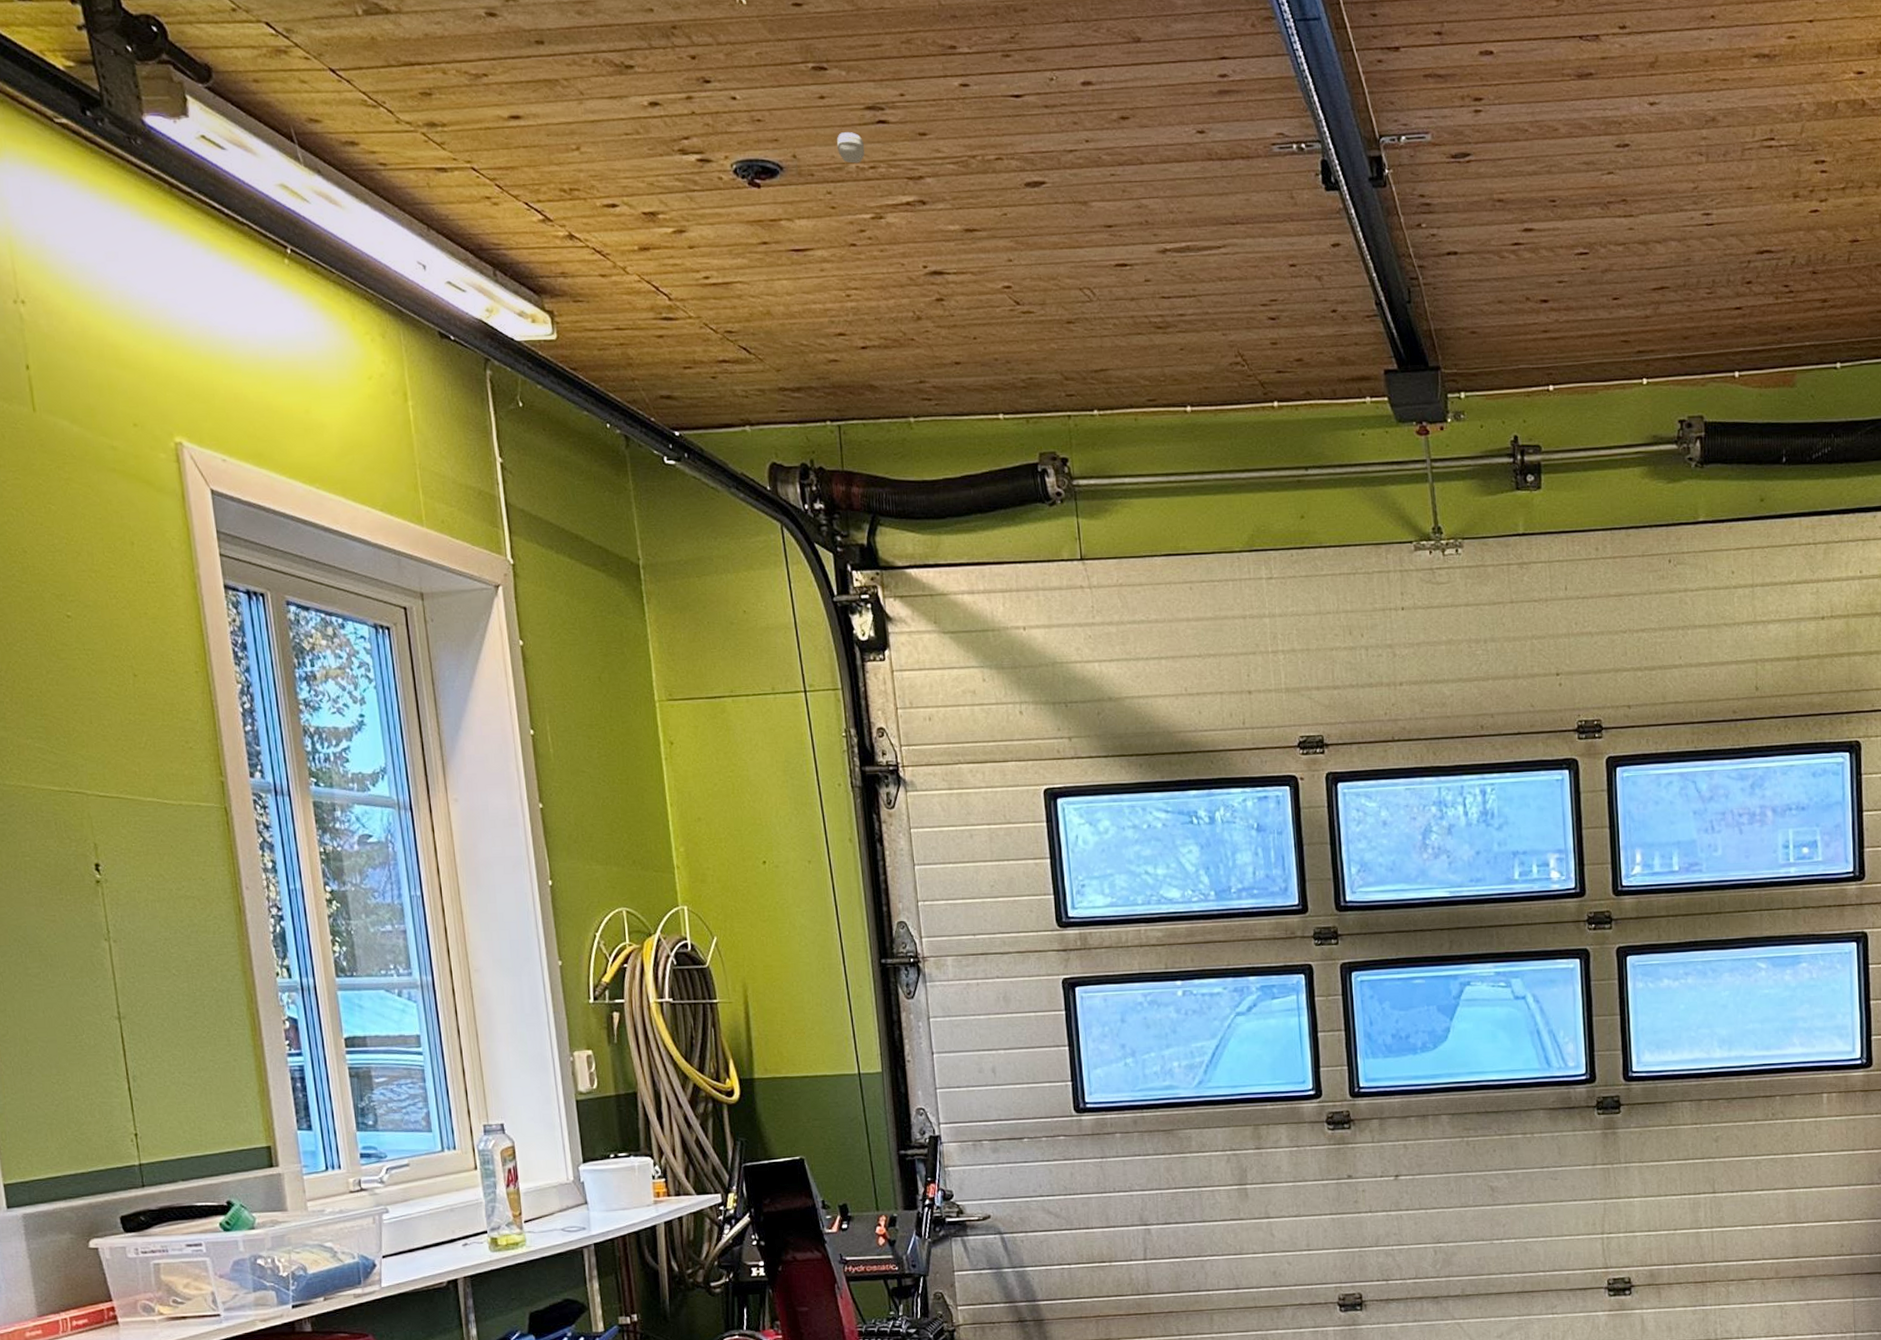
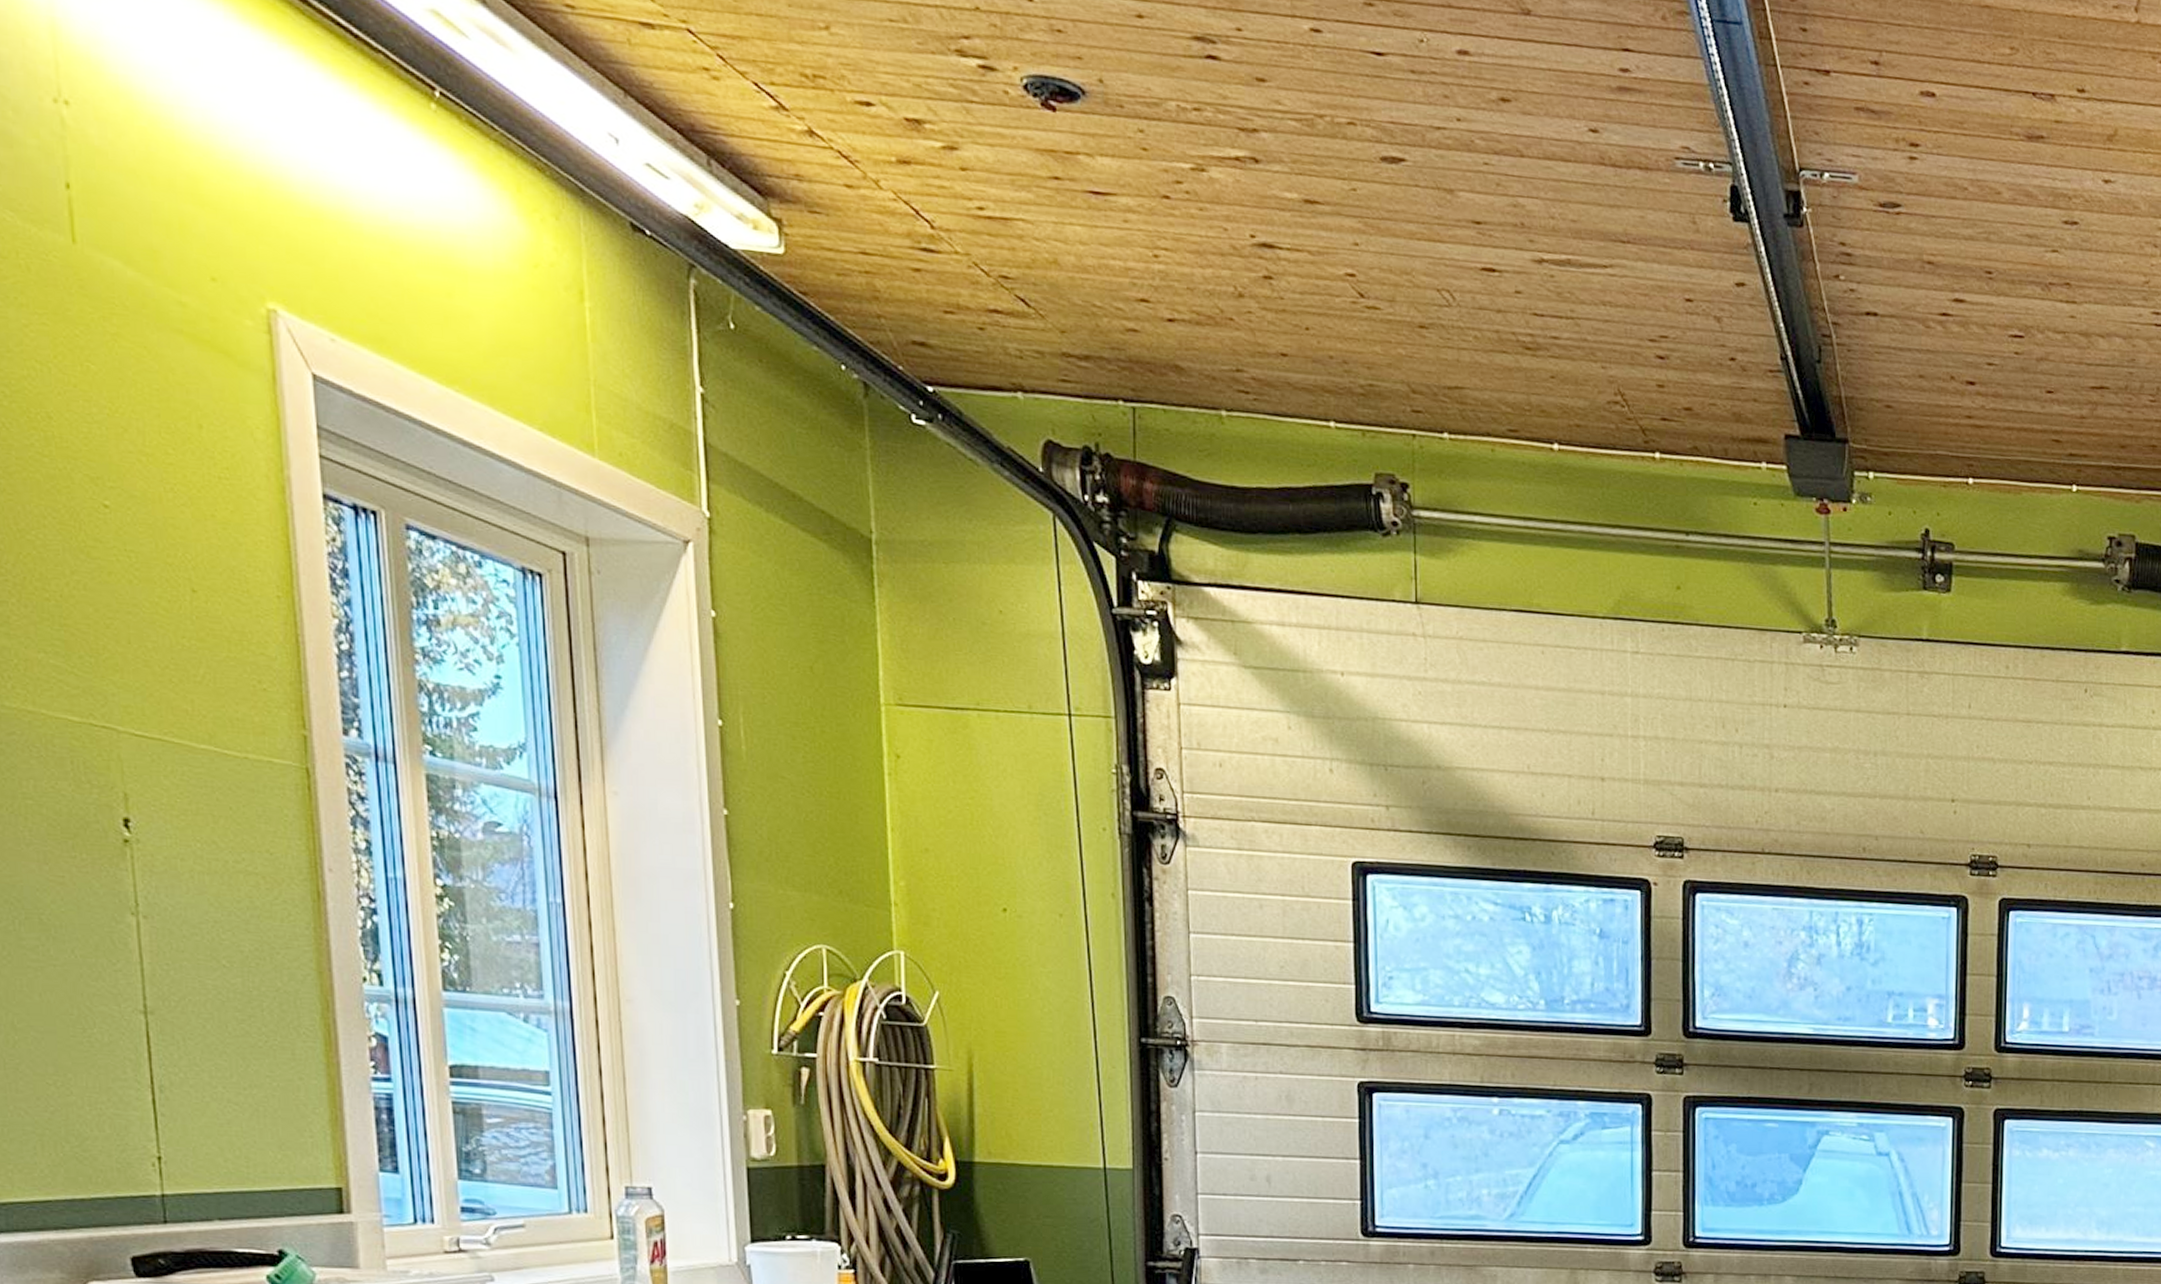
smoke detector: present [836,132,865,164] -> none [1154,62,1189,102]

